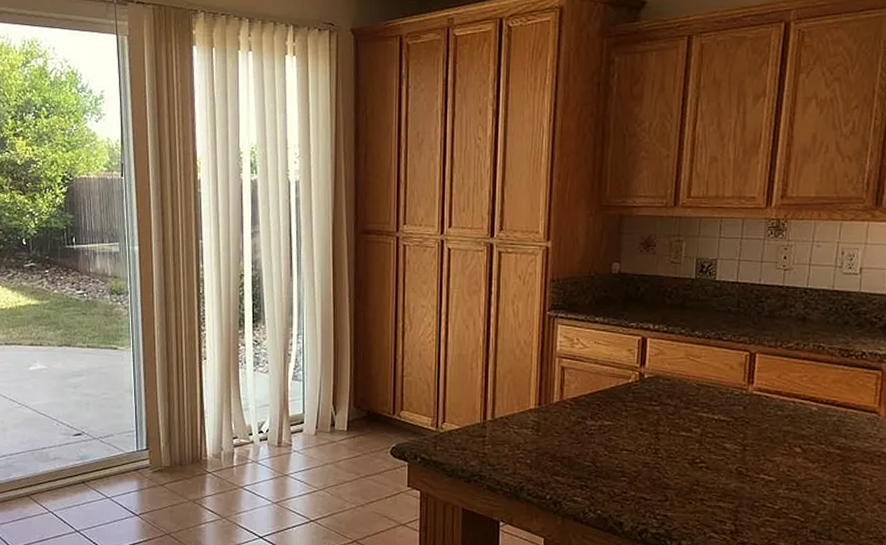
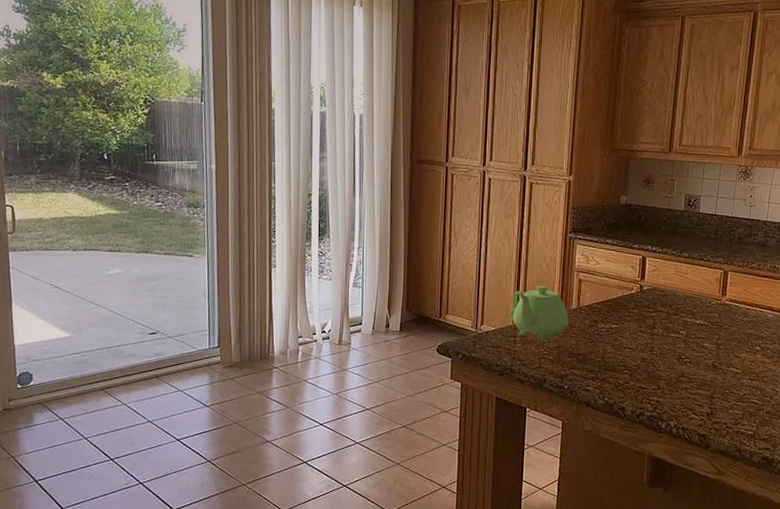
teapot: none [476,375,549,441] -> present [509,285,569,341]

